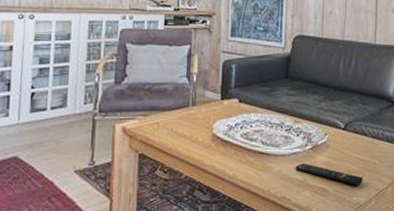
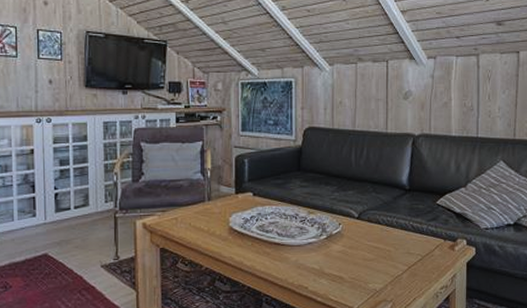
remote control: present [295,163,364,185] -> none [311,252,379,272]

